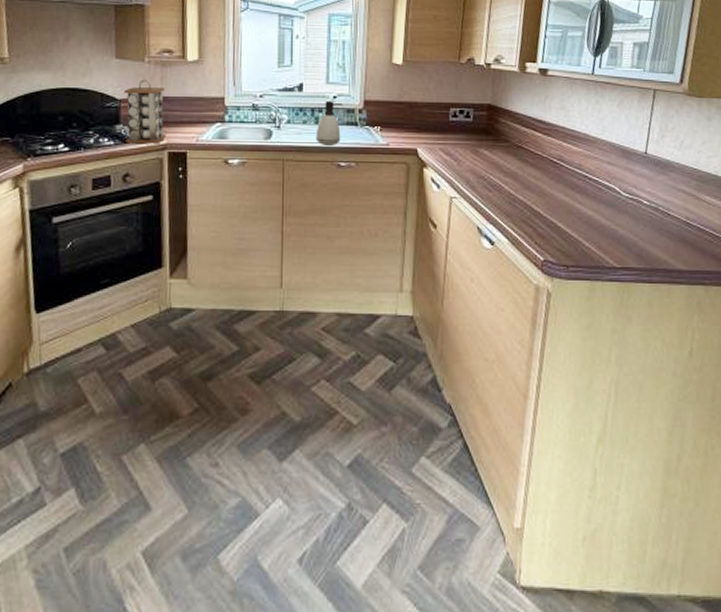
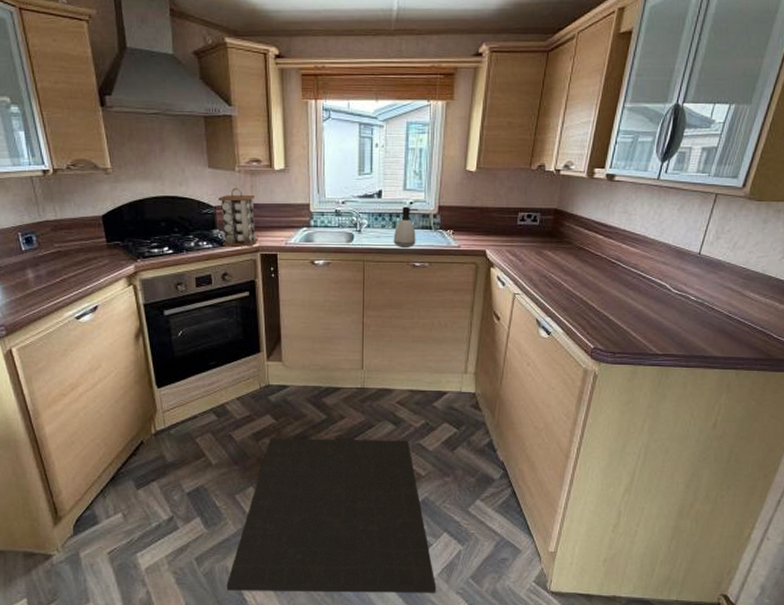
doormat: none [102,377,376,597] -> present [226,438,437,593]

